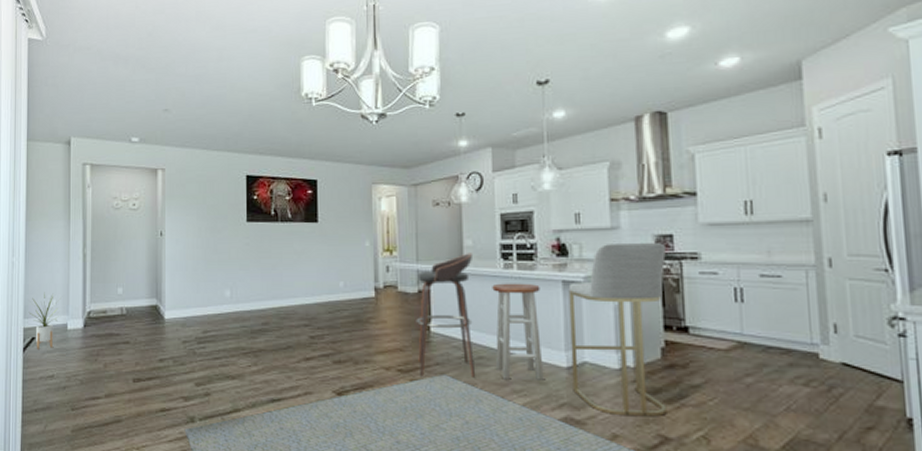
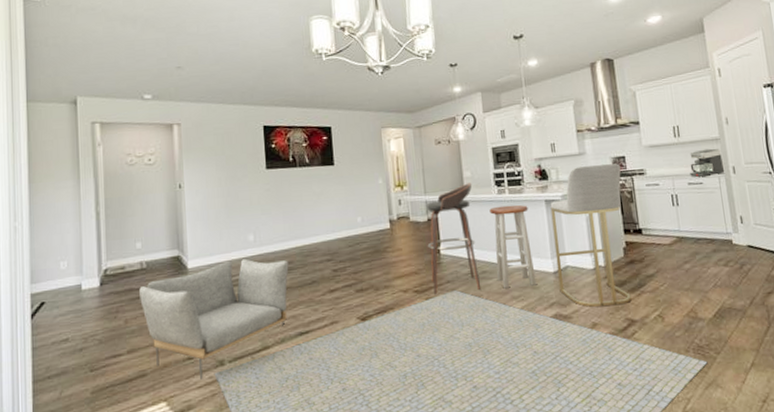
house plant: present [28,292,59,349] -> none [36,254,72,314]
armchair: none [119,315,264,433] -> present [139,259,289,379]
coffee maker: none [763,232,816,269] -> present [690,148,725,178]

